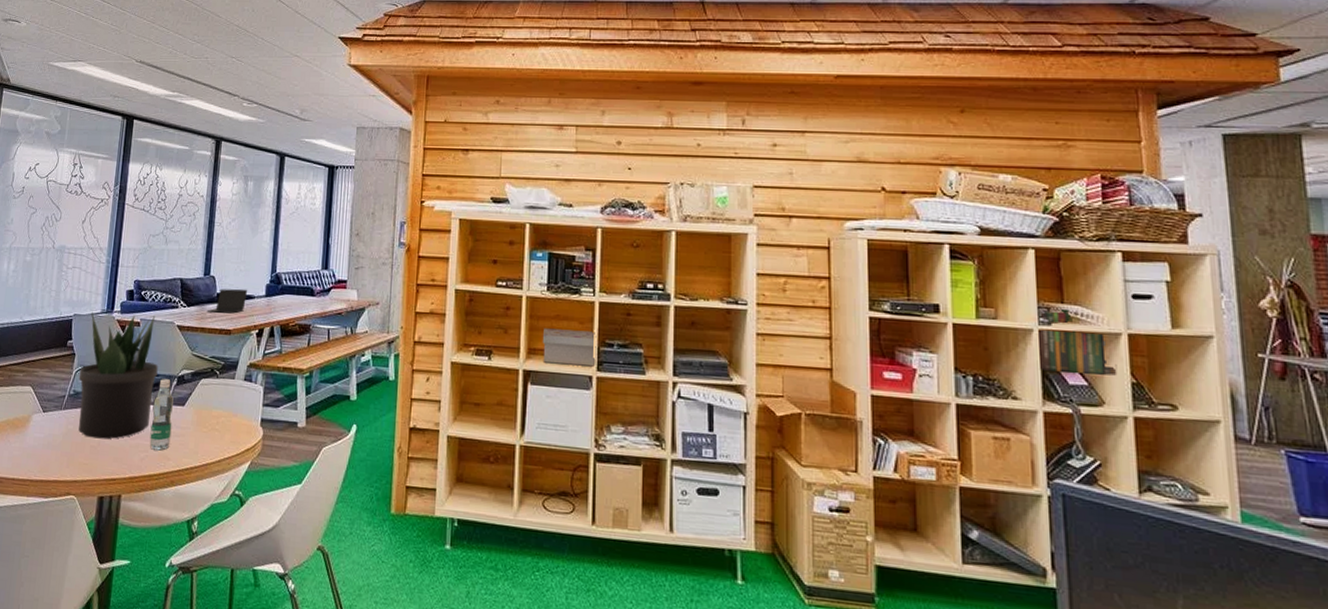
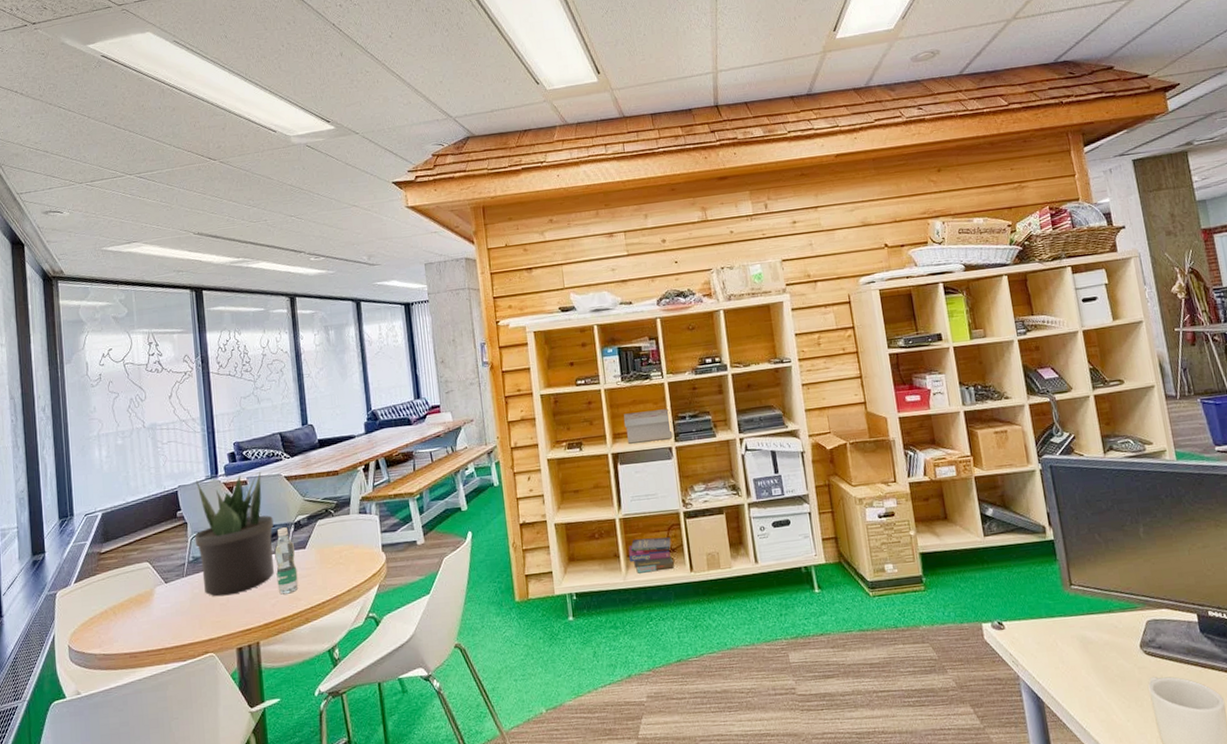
laptop: present [206,288,248,314] -> none [311,430,348,460]
books: none [524,472,575,516] -> present [628,536,674,574]
books: present [1038,306,1118,376] -> none [1018,318,1079,372]

